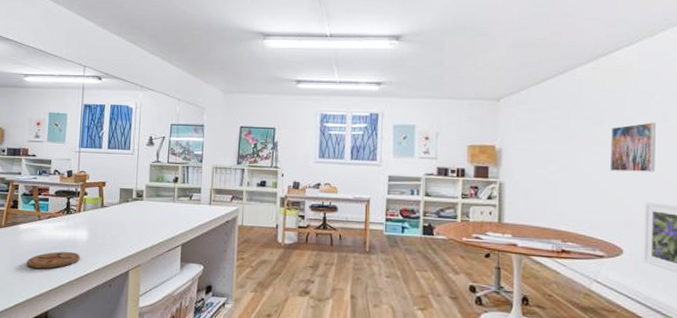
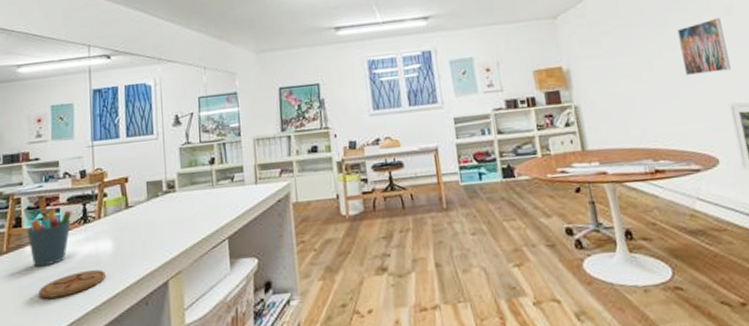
pen holder: none [21,195,58,243] -> present [25,208,72,267]

